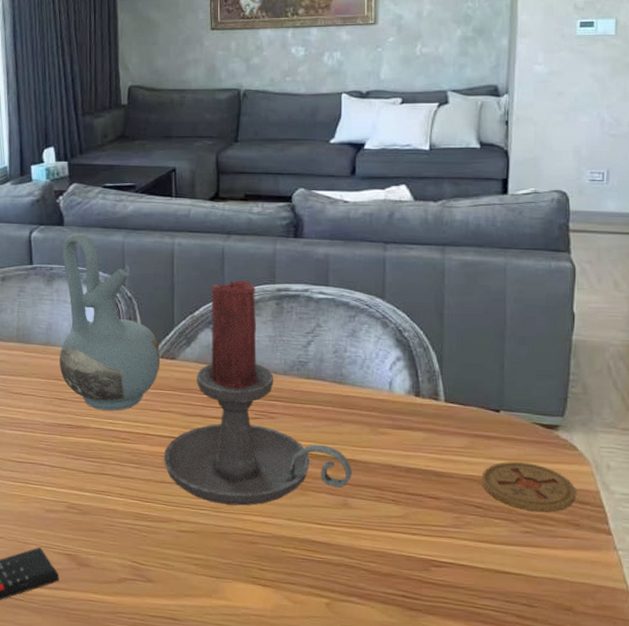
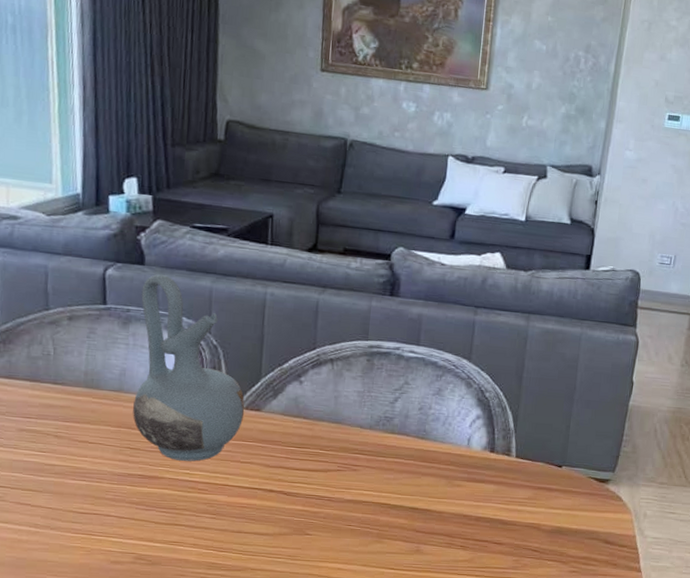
candle holder: present [163,280,352,506] -> none [241,335,427,554]
coaster: present [481,462,576,512] -> none [540,511,618,554]

